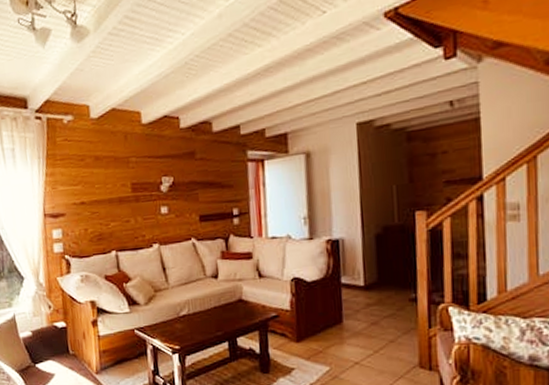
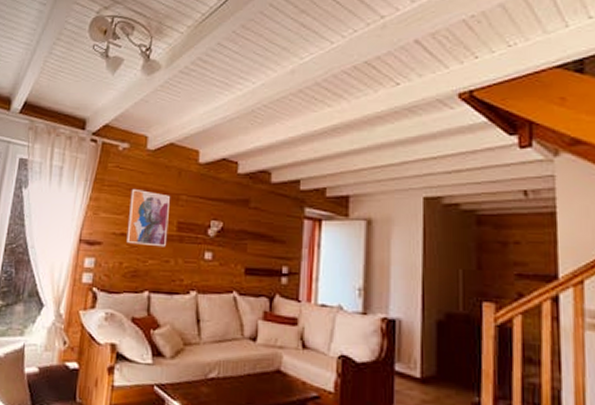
wall art: none [82,158,124,211] -> present [126,188,170,247]

